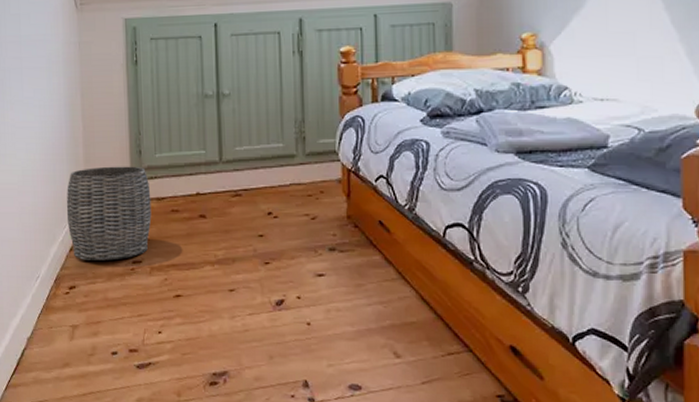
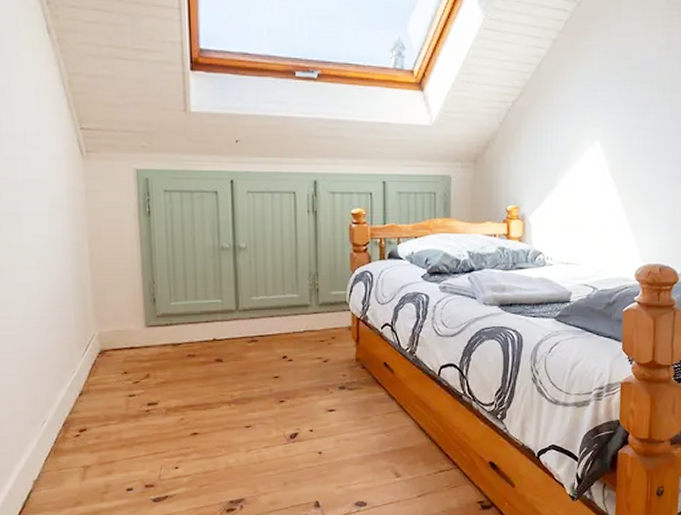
woven basket: present [66,166,152,261] -> none [74,313,167,404]

